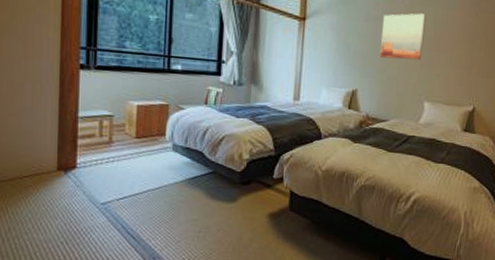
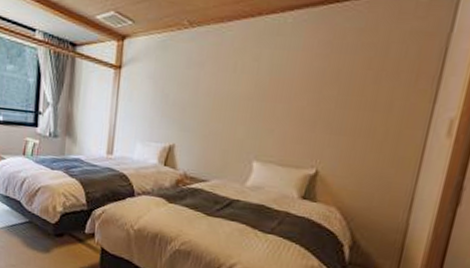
wall art: present [380,13,425,60] -> none [202,56,259,112]

